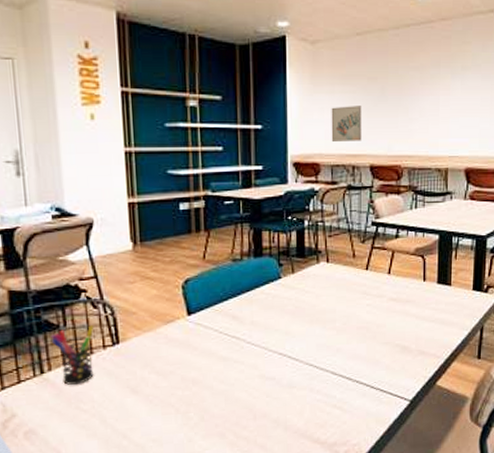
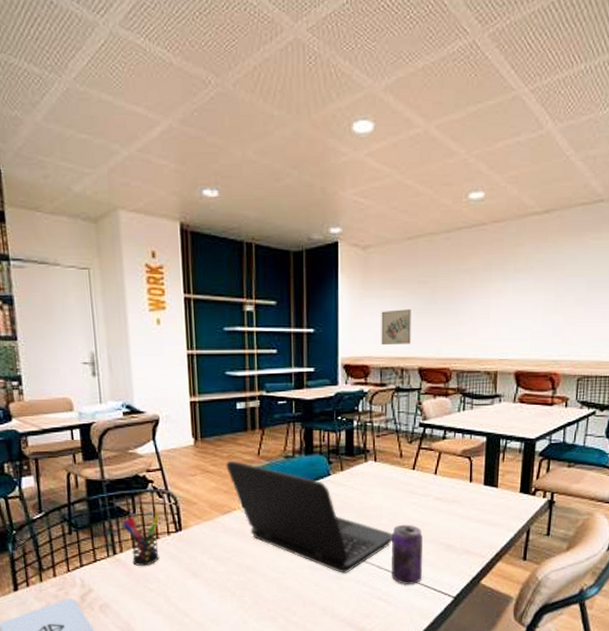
laptop: none [168,265,346,382] -> present [226,460,392,573]
beverage can: none [345,327,378,391] -> present [391,524,423,586]

